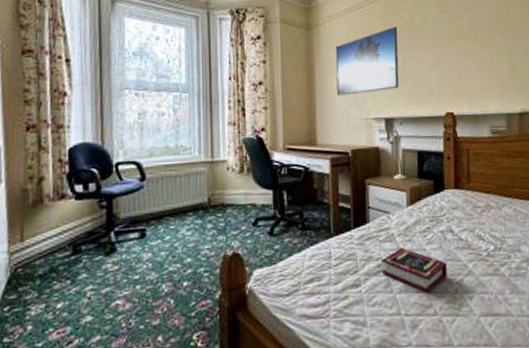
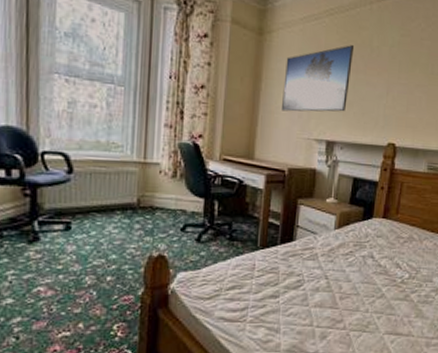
book: present [381,247,448,293] -> none [300,266,363,309]

